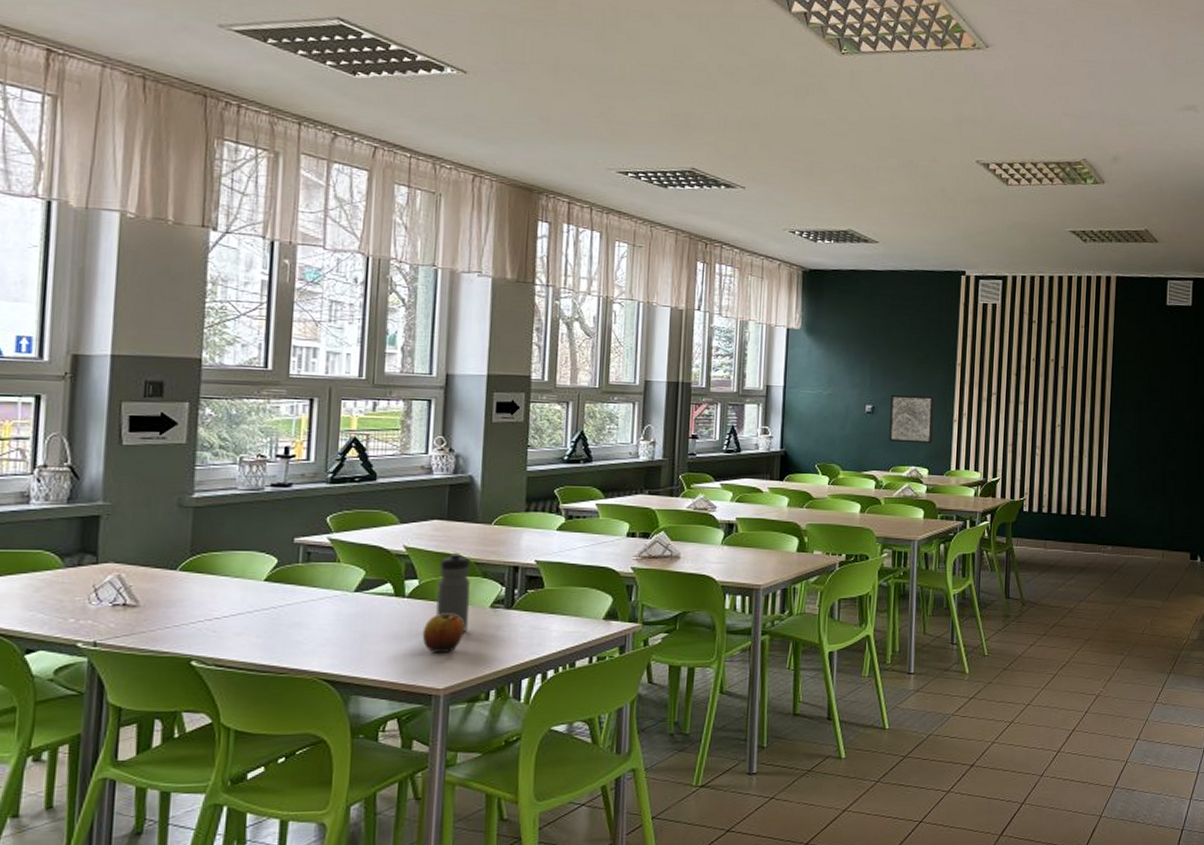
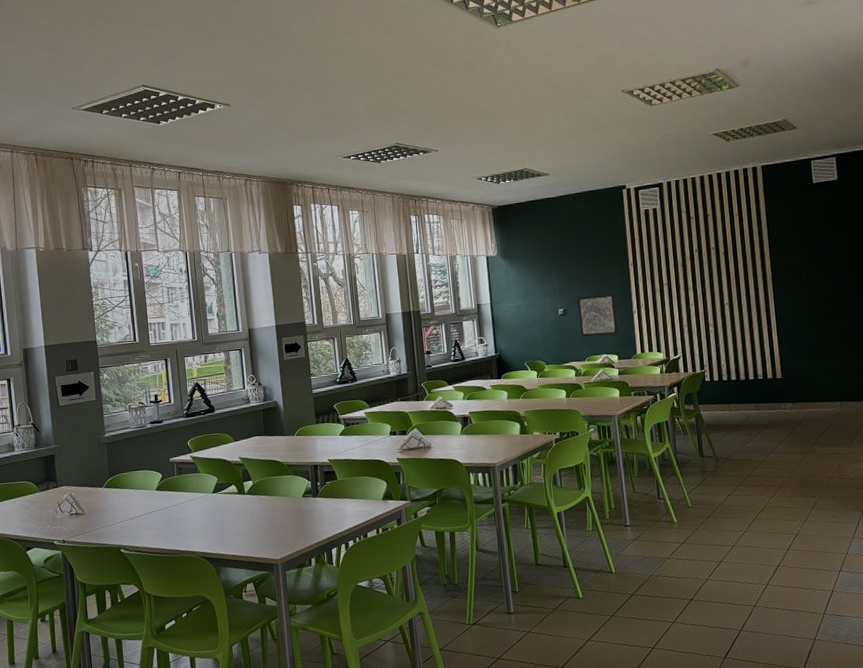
apple: present [422,613,464,652] -> none [260,503,288,533]
water bottle: present [435,552,471,632] -> none [264,458,290,516]

